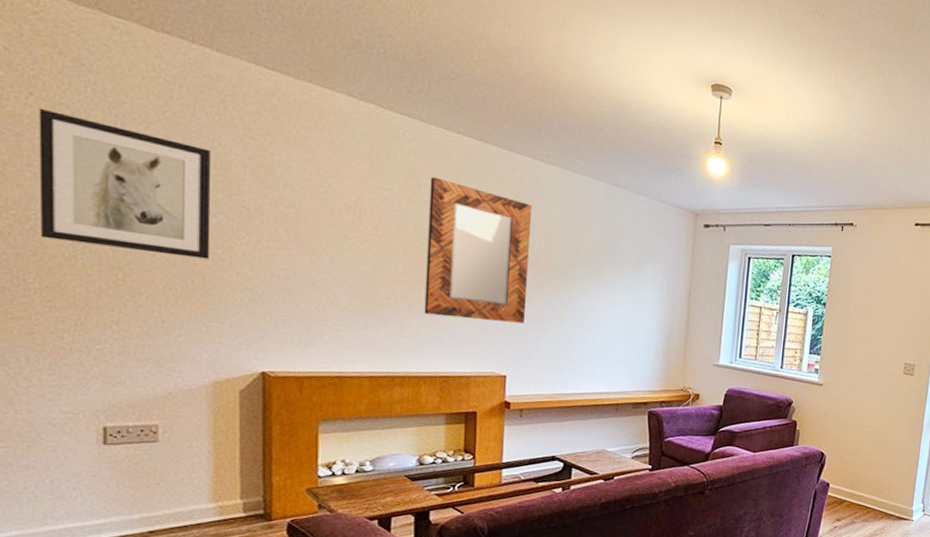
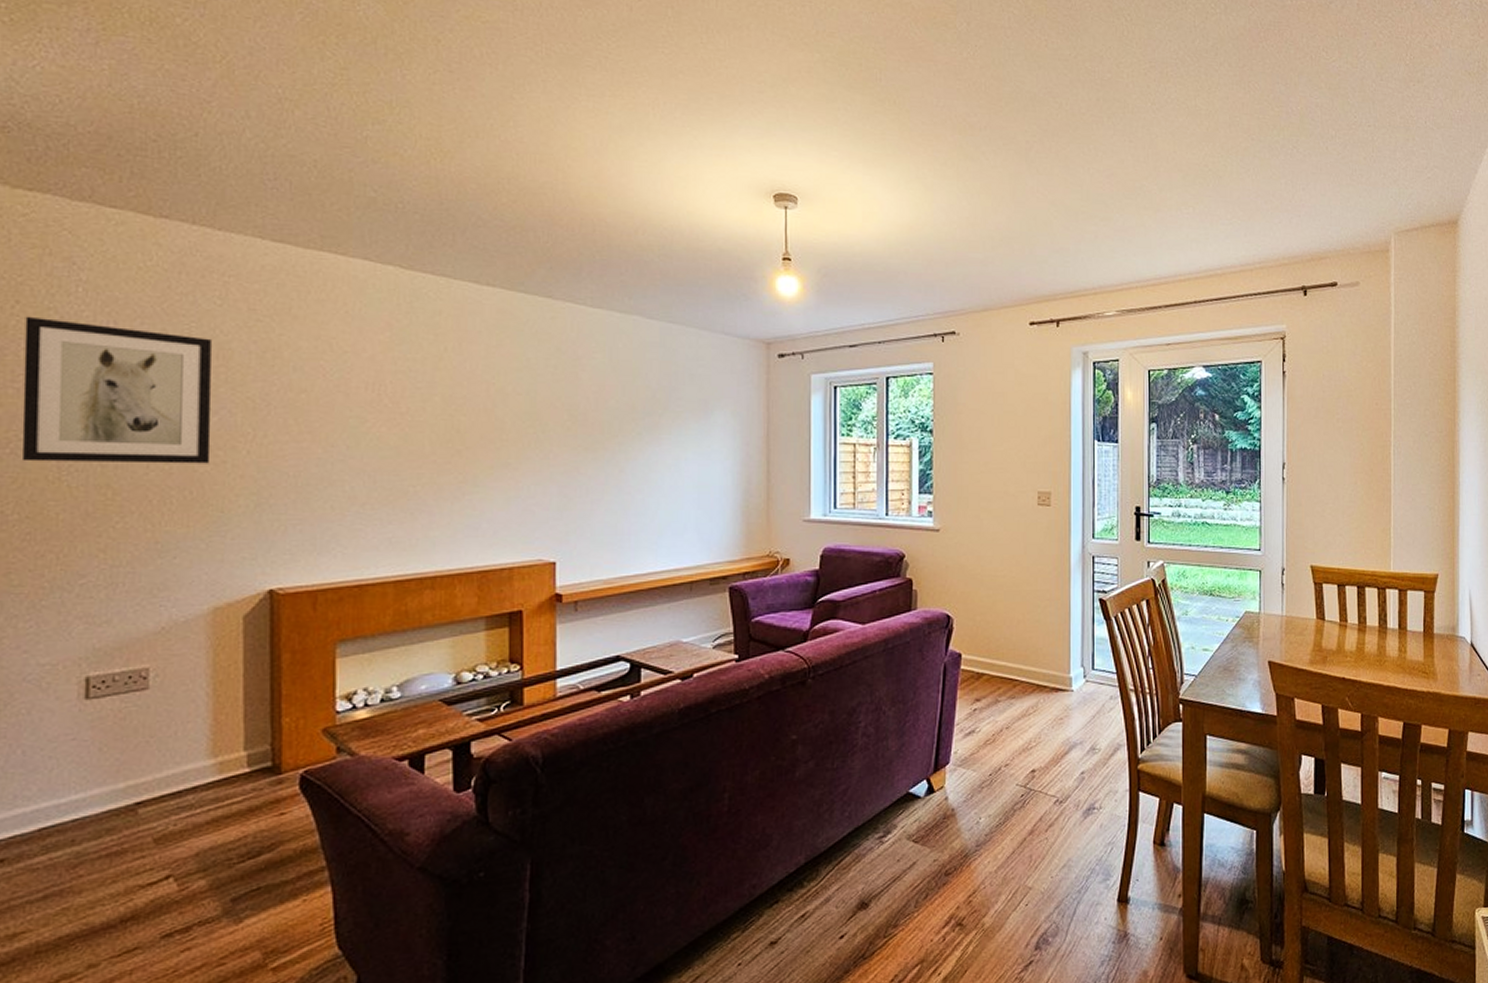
home mirror: present [424,177,533,324] -> none [456,338,577,499]

